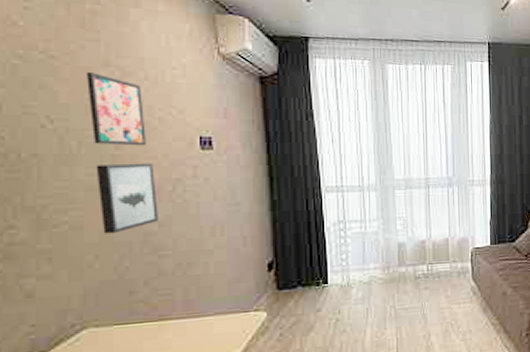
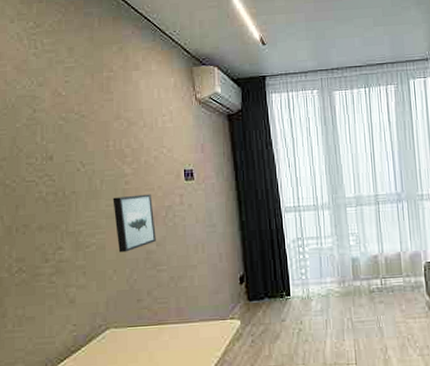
wall art: present [87,72,147,146] -> none [105,125,147,181]

